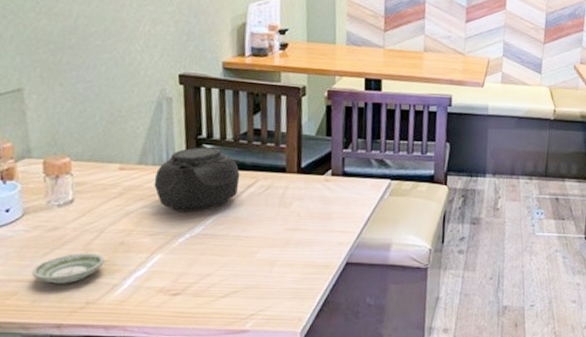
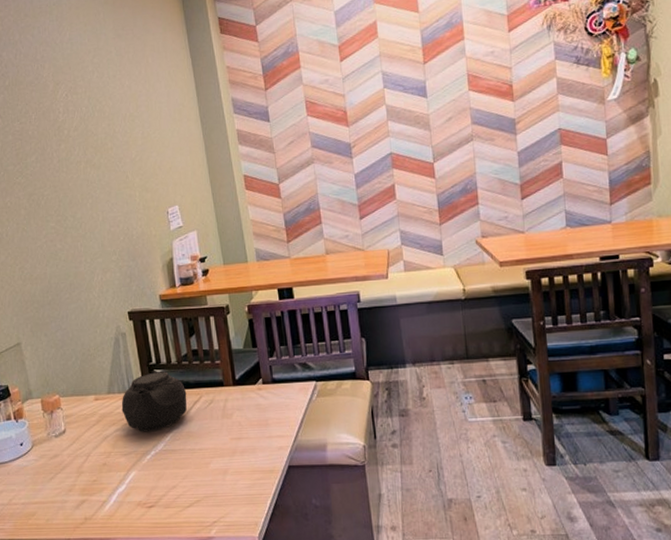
saucer: present [32,253,105,284] -> none [43,475,94,504]

